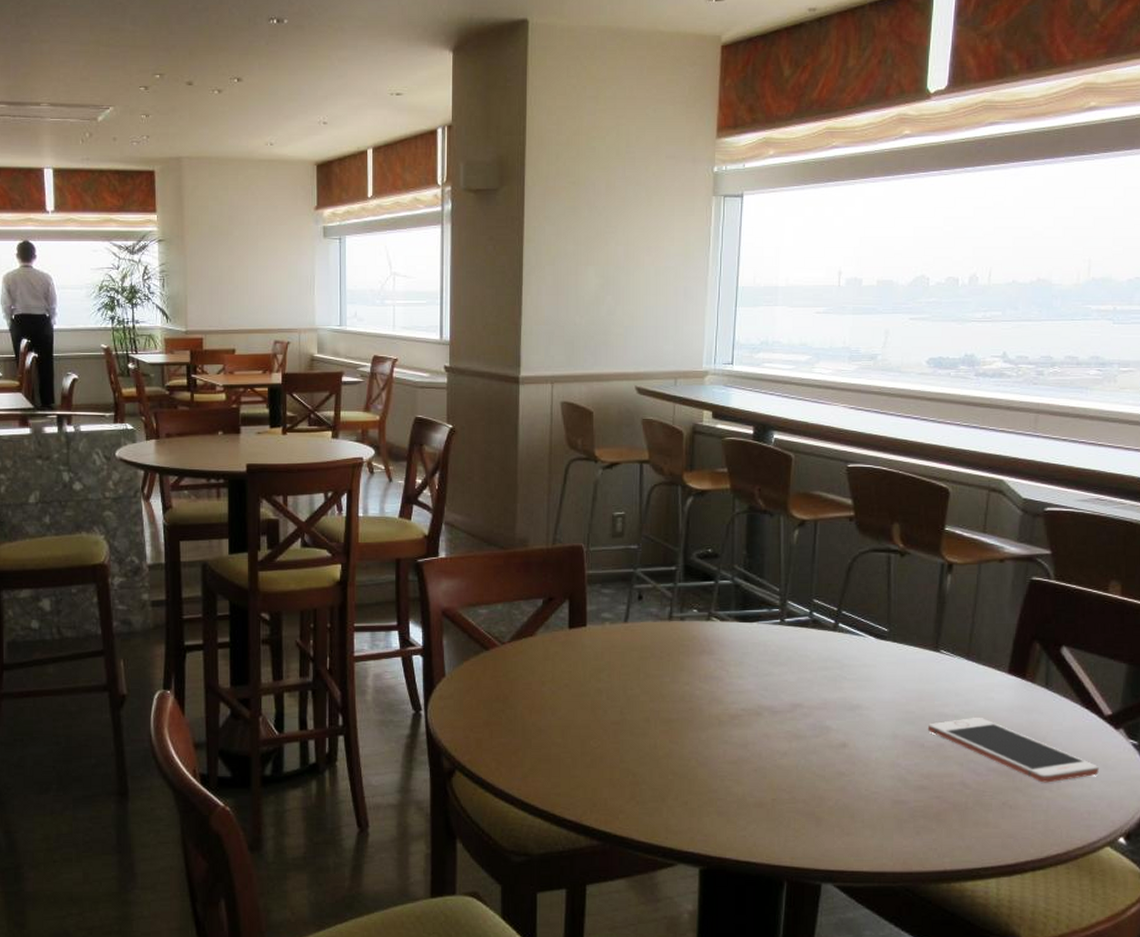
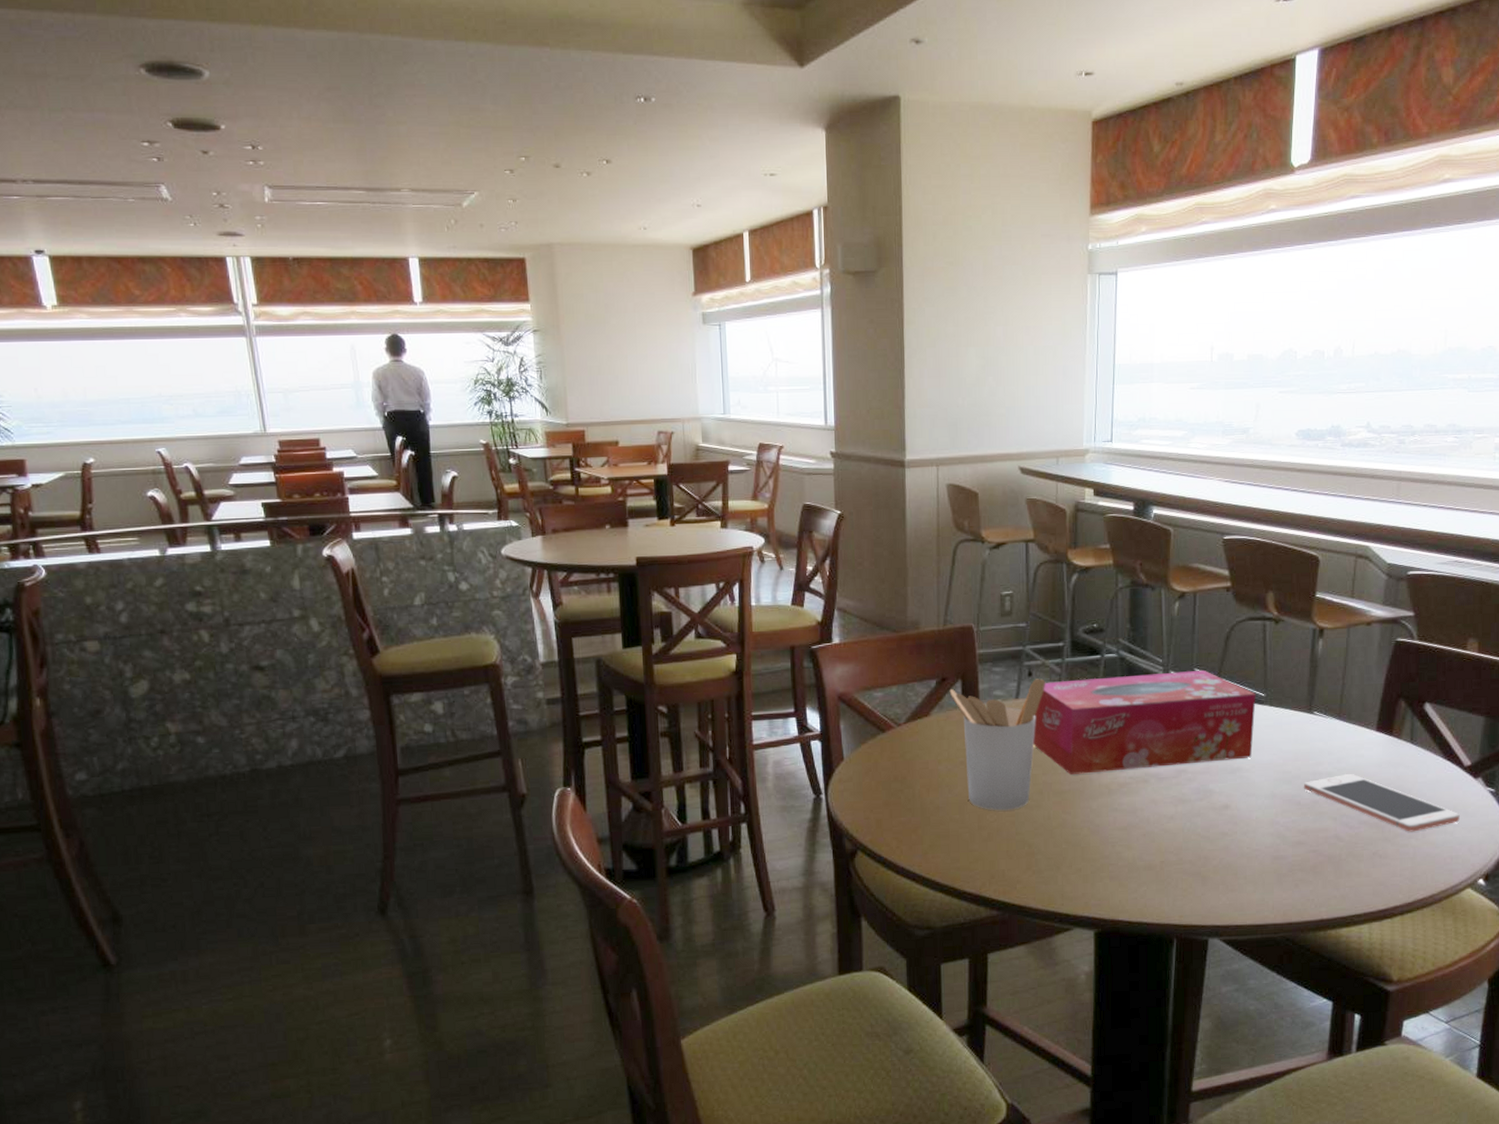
utensil holder: none [556,602,656,737] -> present [949,678,1045,811]
tissue box: none [641,601,878,703] -> present [1033,670,1256,775]

